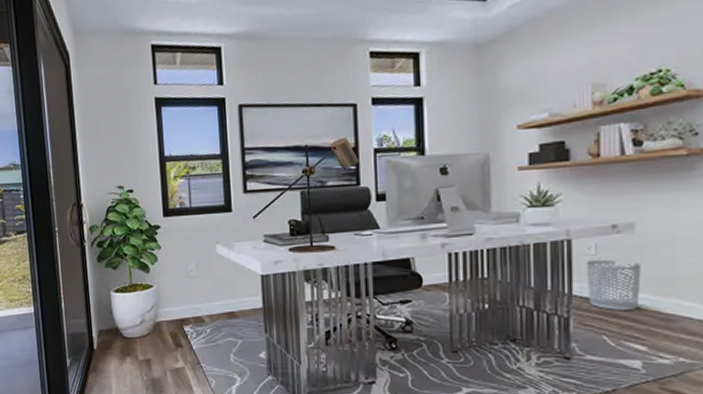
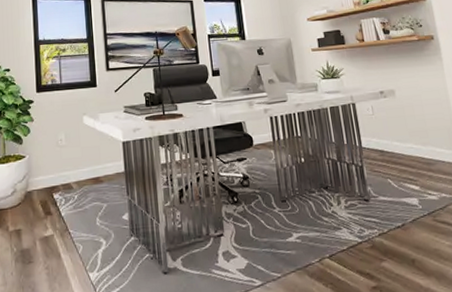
waste bin: present [586,260,641,311] -> none [368,118,408,159]

